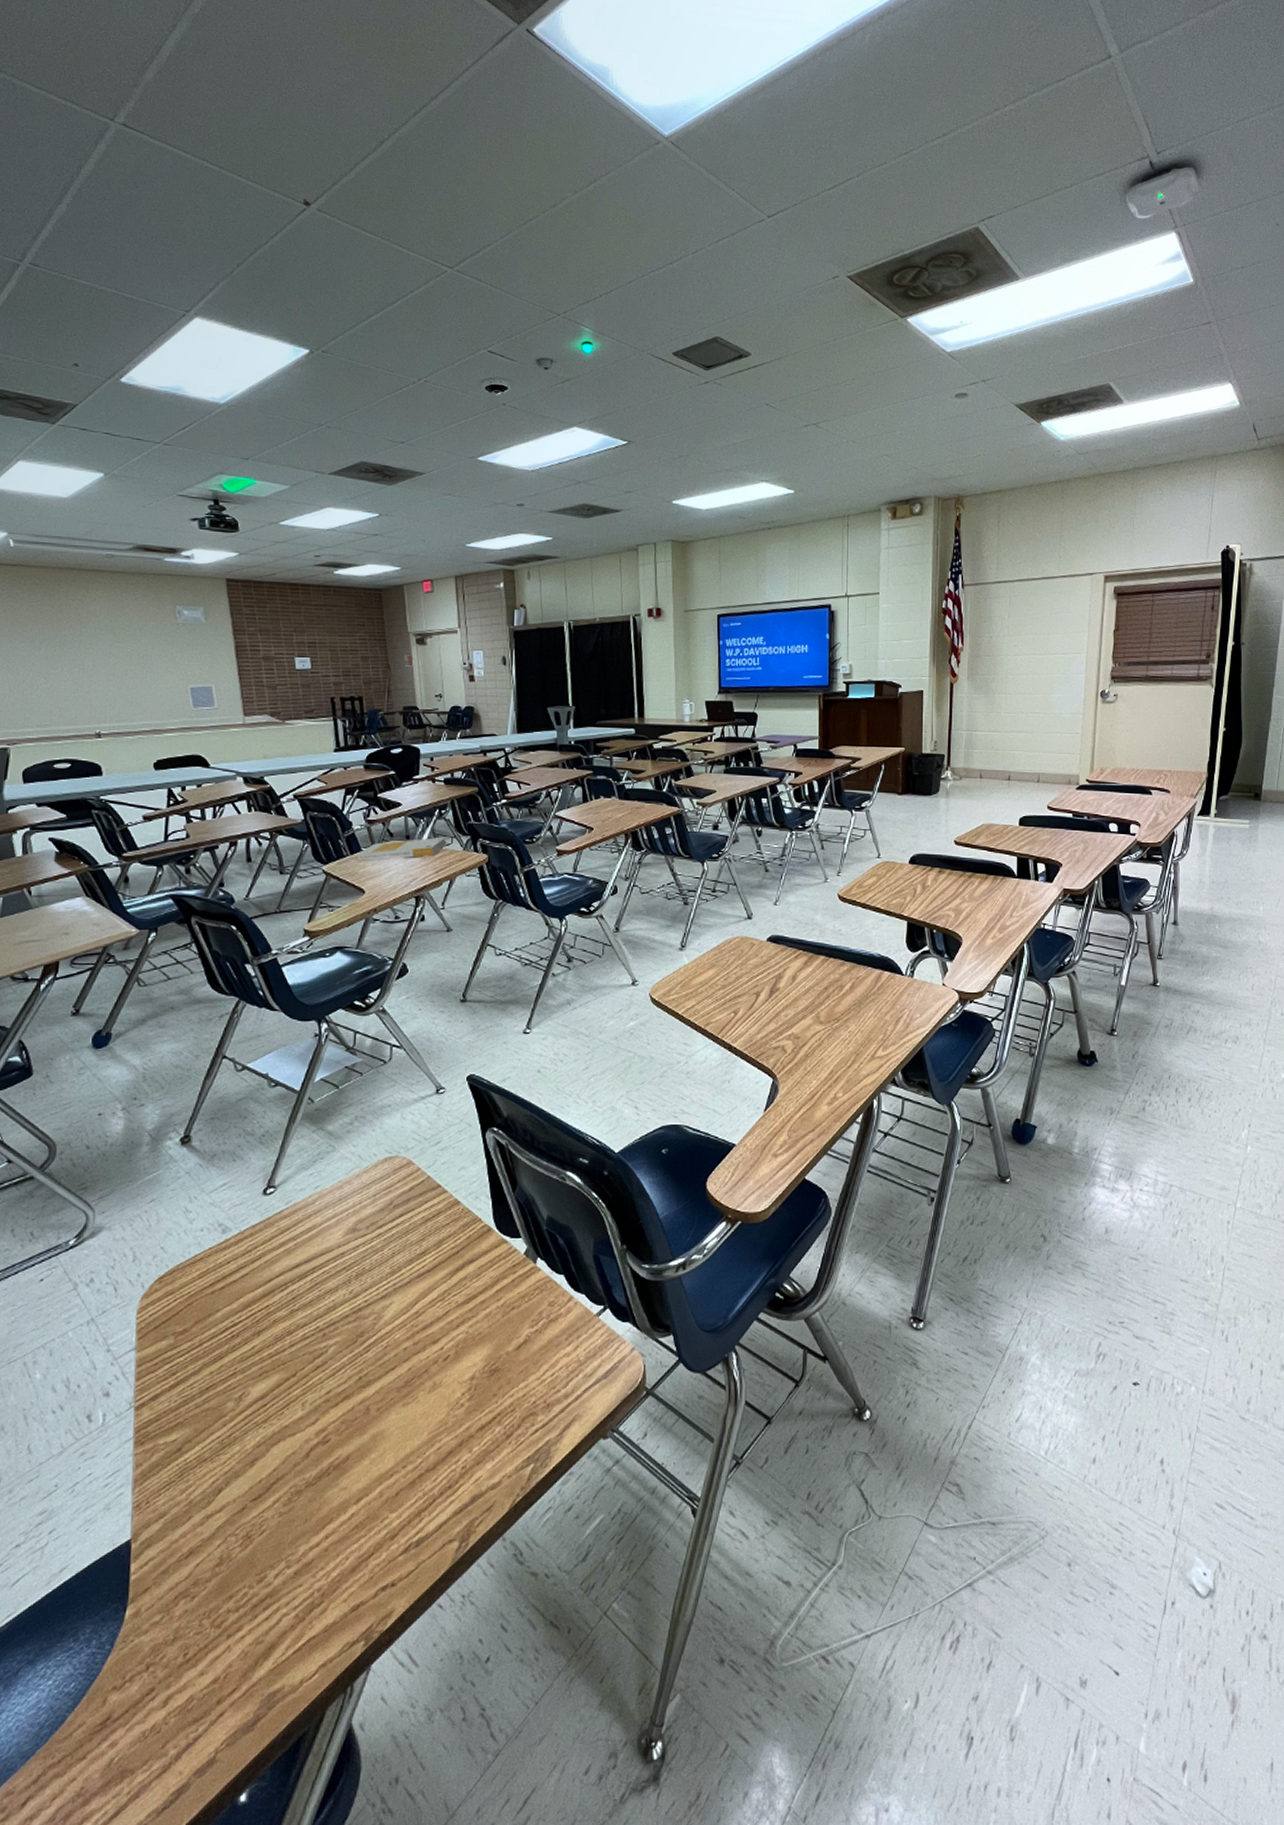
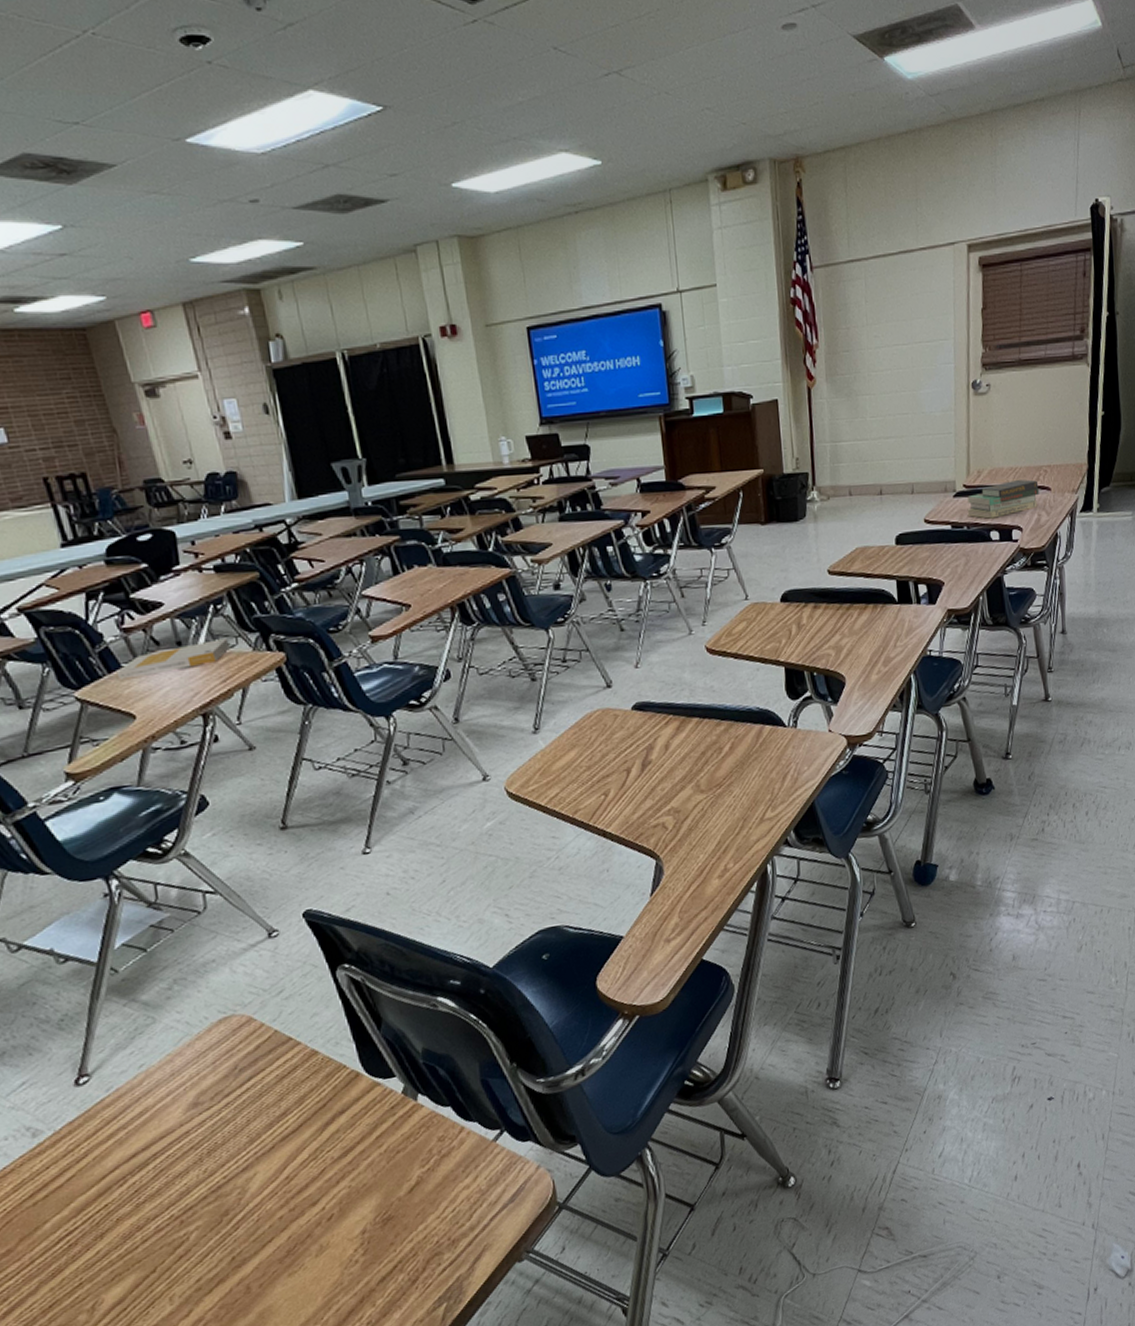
books: none [1088,779,1158,812] -> present [967,479,1039,519]

